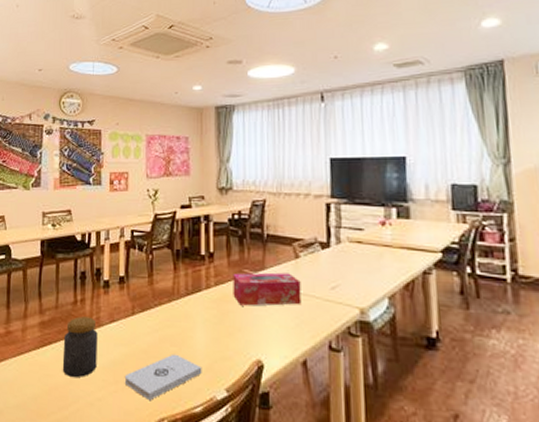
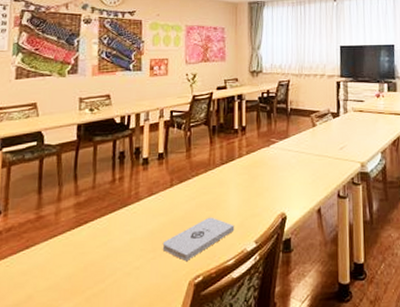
jar: present [62,316,98,378] -> none [99,193,136,252]
tissue box: present [233,272,302,306] -> none [262,139,317,169]

